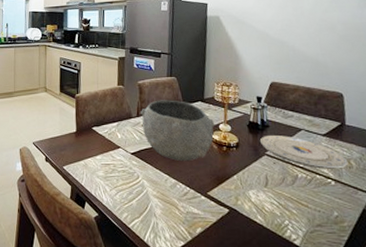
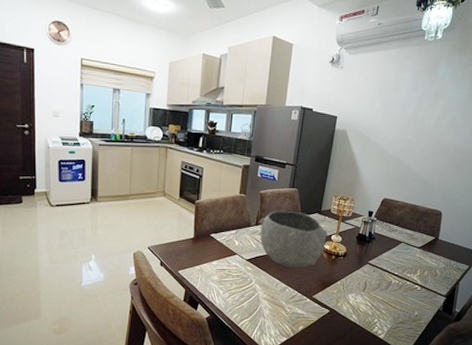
plate: present [259,134,348,169] -> none [365,246,435,277]

